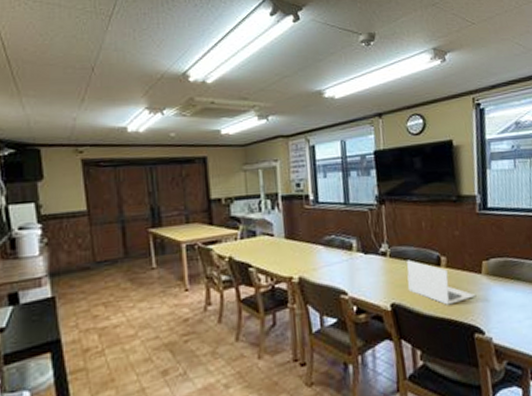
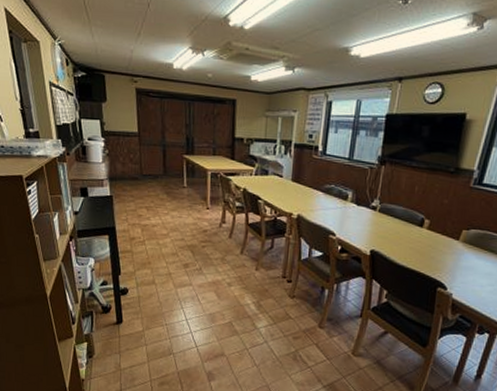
laptop: present [406,260,477,305] -> none [388,217,449,261]

